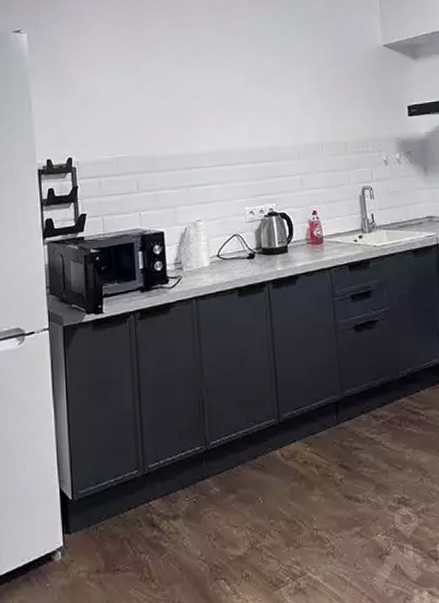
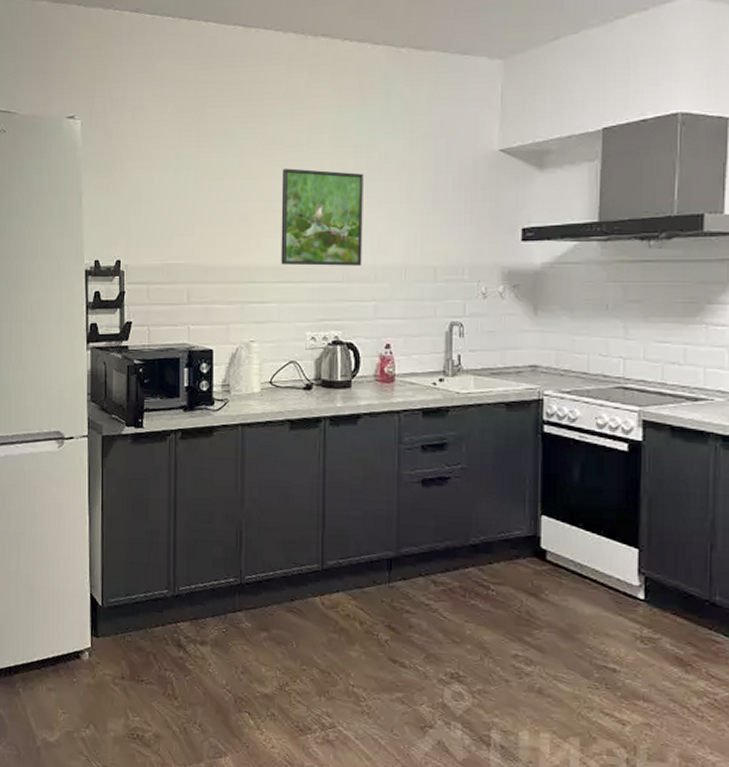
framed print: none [212,67,287,150] -> present [280,168,363,266]

